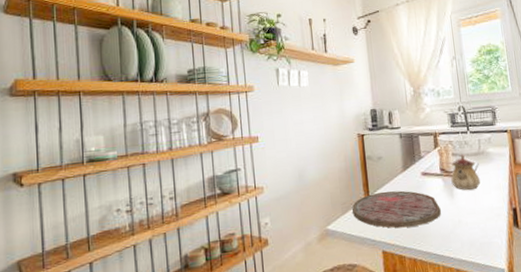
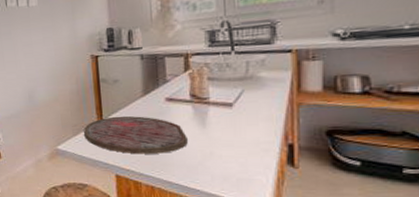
teapot: present [450,154,480,190] -> none [204,78,244,120]

